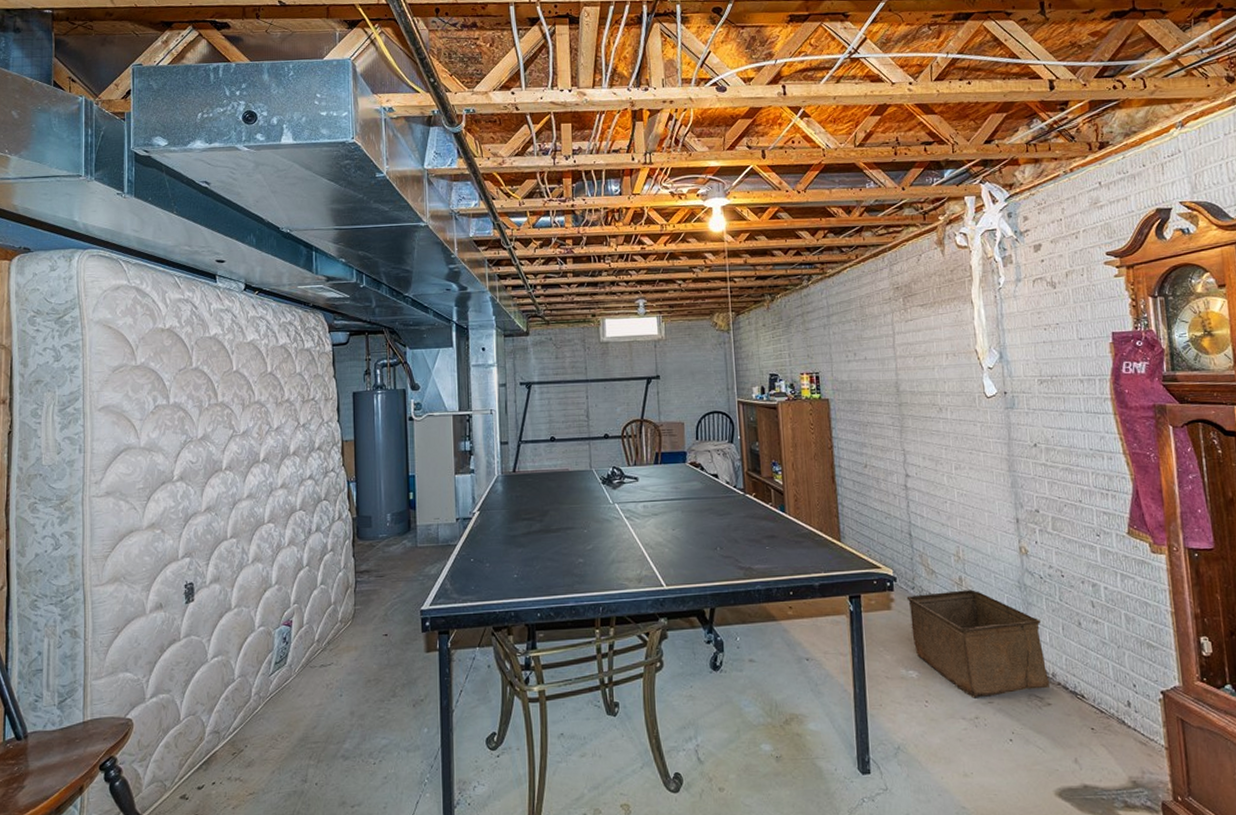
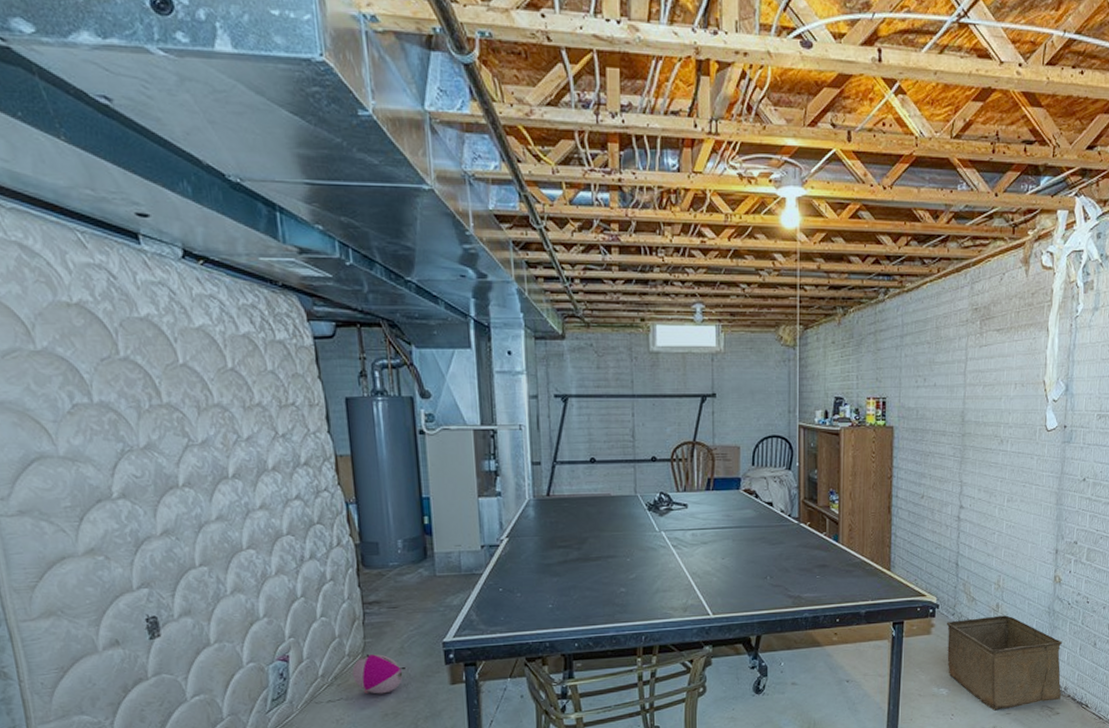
ball: none [342,620,386,660] -> present [352,653,403,694]

